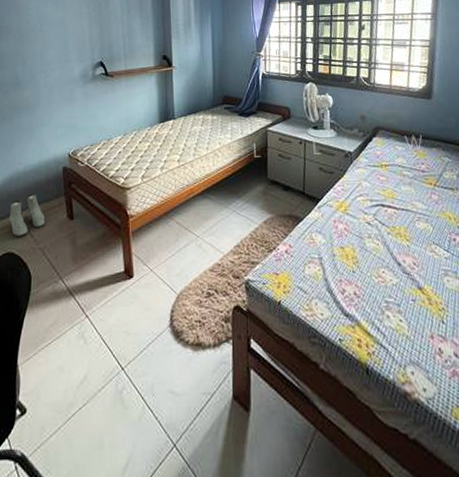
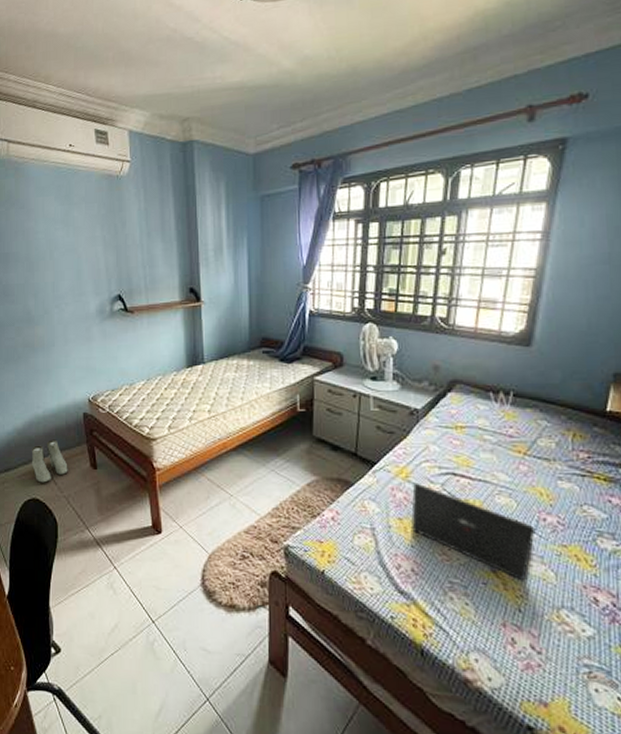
laptop: none [350,214,449,295] -> present [411,482,536,581]

